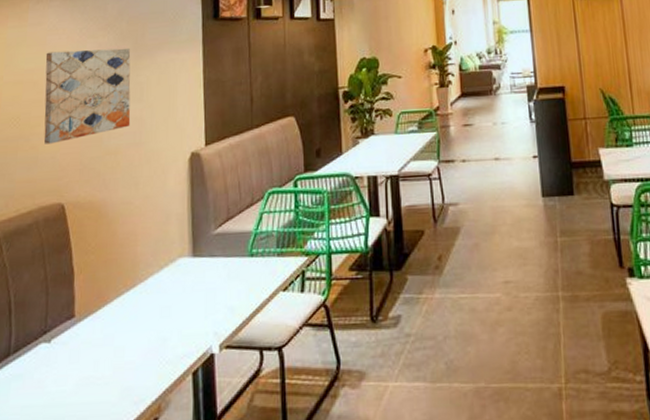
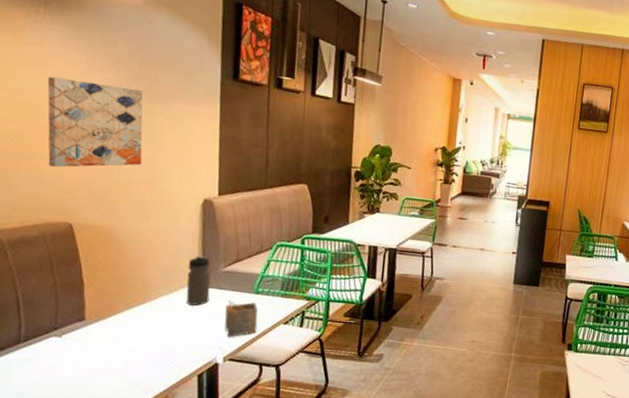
water bottle: none [177,218,202,282] -> present [186,255,211,306]
napkin holder: none [218,267,254,317] -> present [224,299,258,337]

